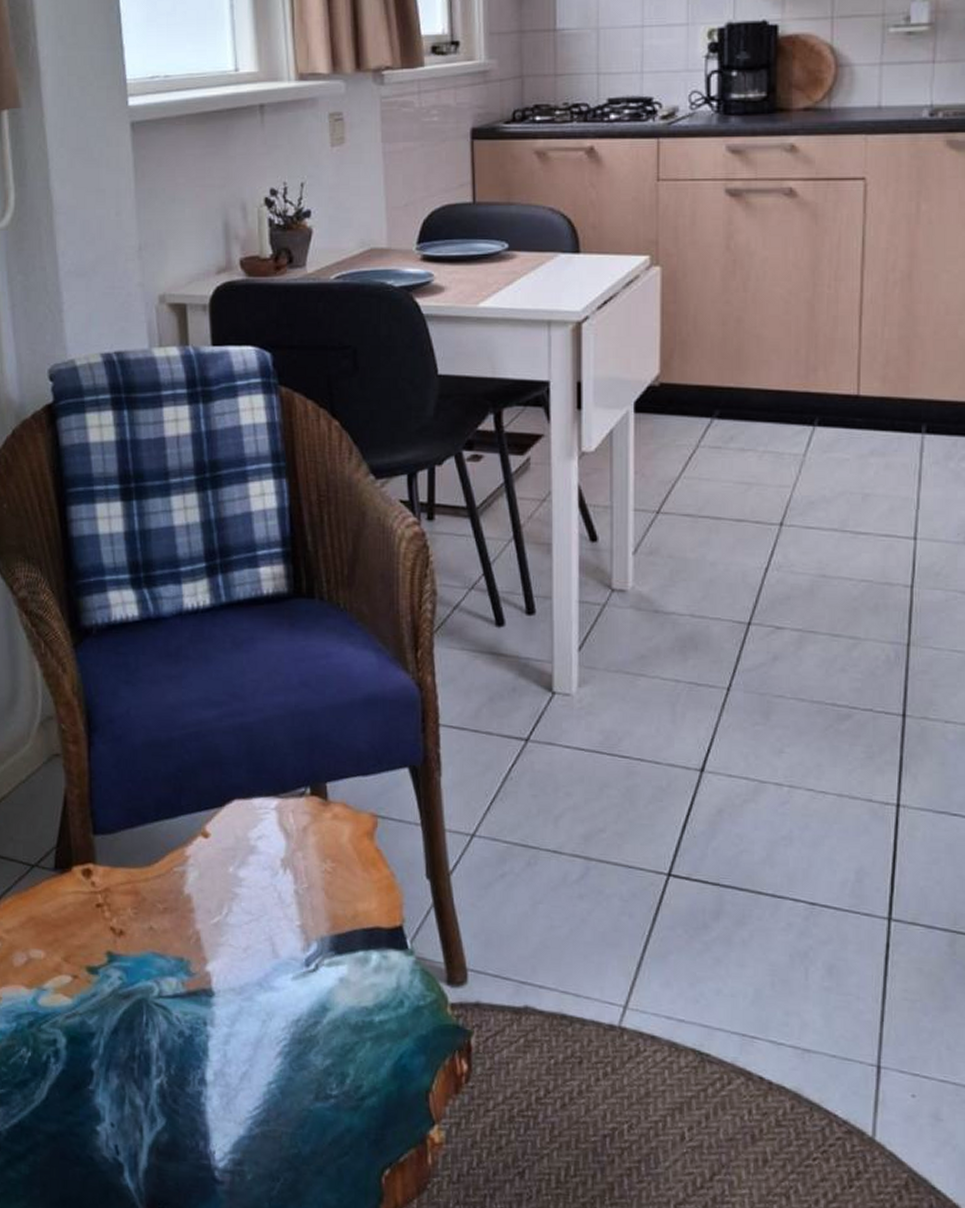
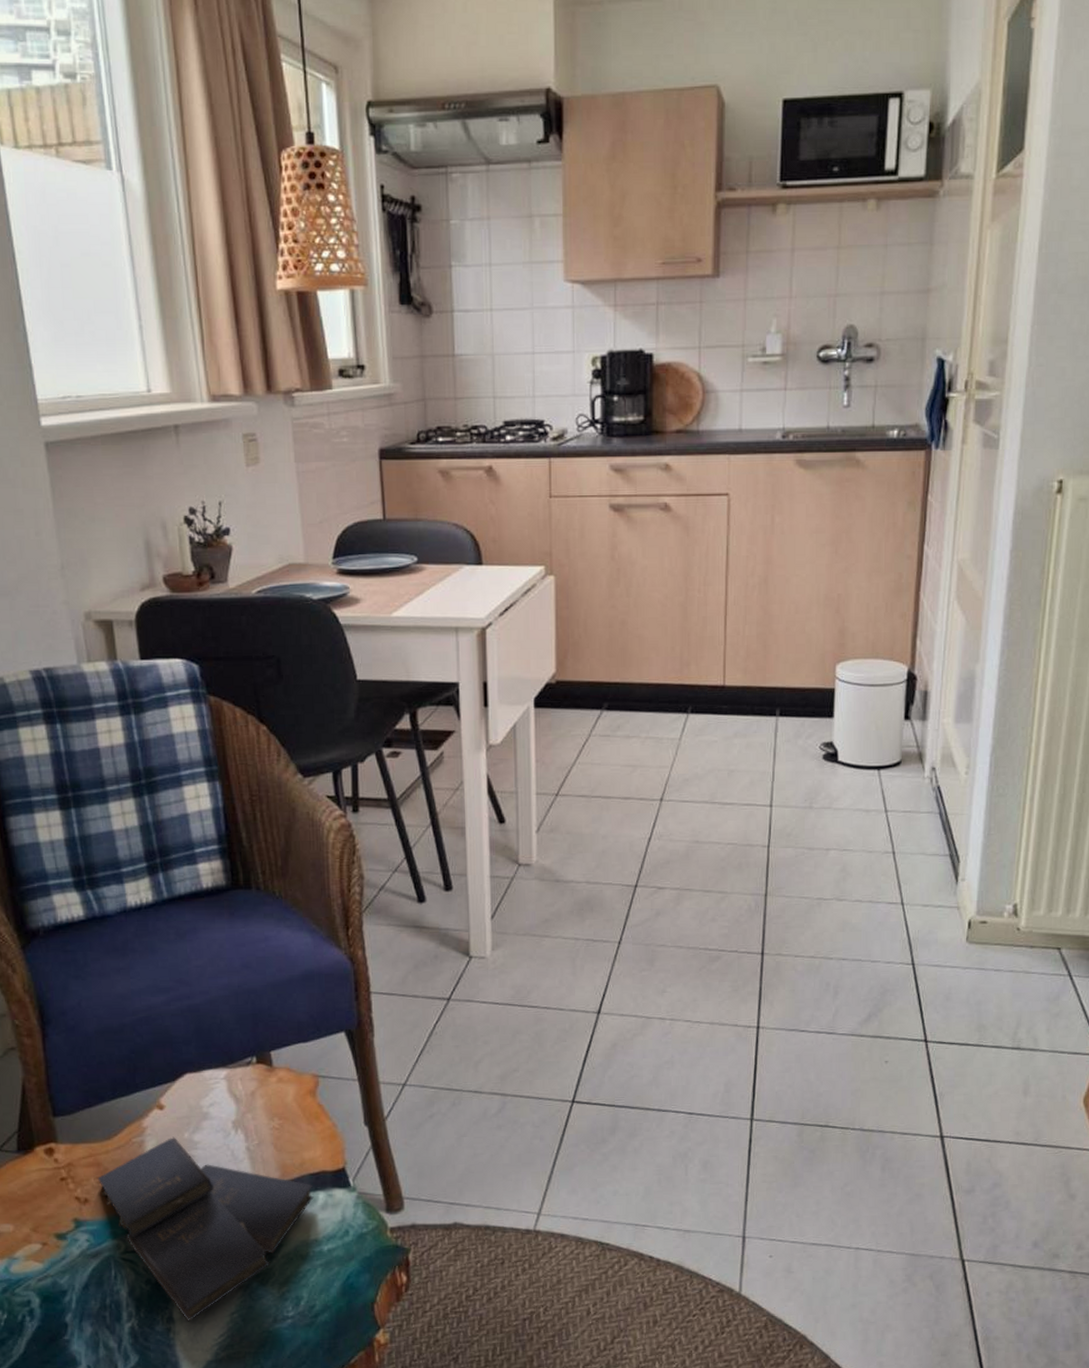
book: none [134,869,366,1086] -> present [97,1136,314,1321]

